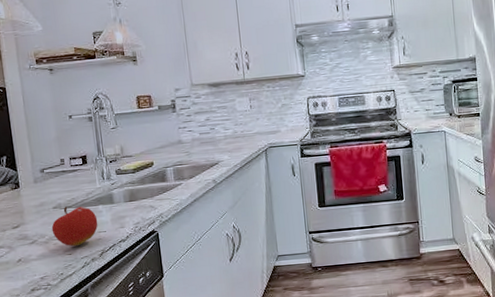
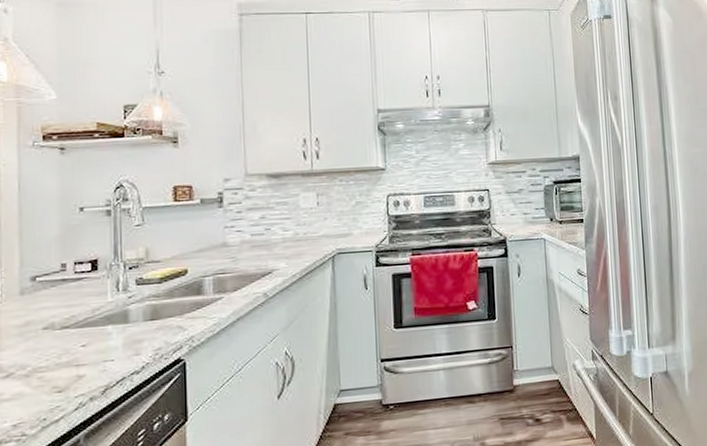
fruit: present [51,206,98,247] -> none [37,326,104,382]

